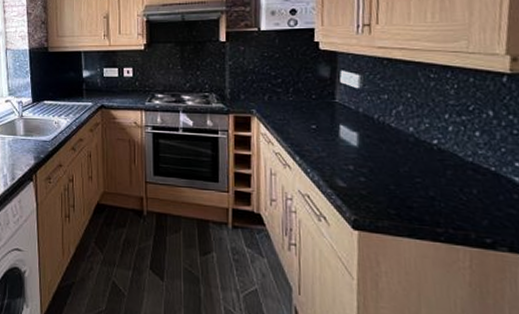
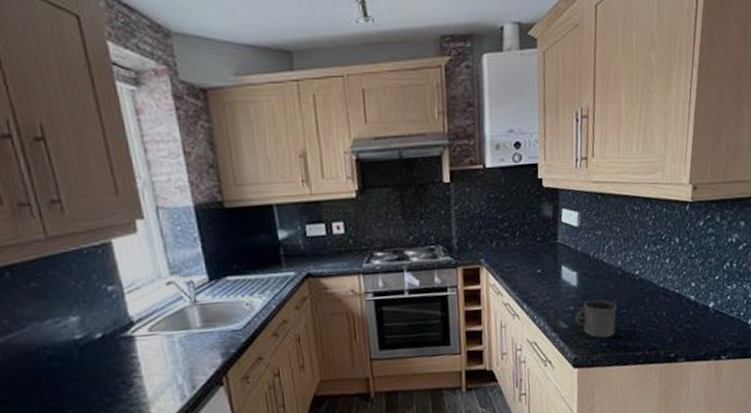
mug: none [355,163,410,205] -> present [575,300,618,338]

